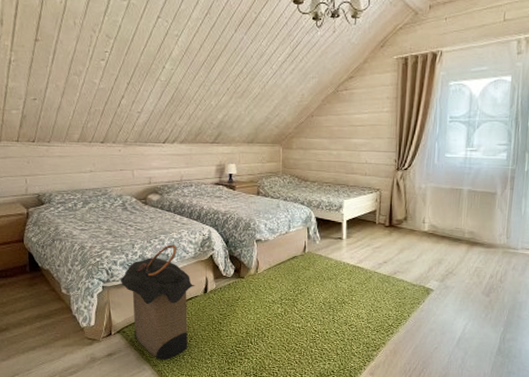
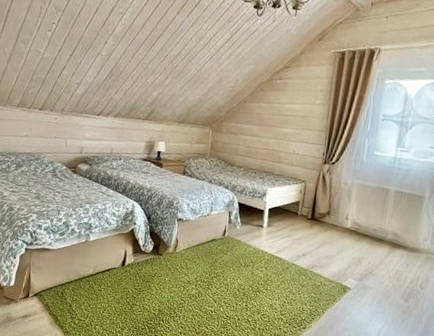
laundry hamper: present [121,244,195,360] -> none [43,214,114,328]

